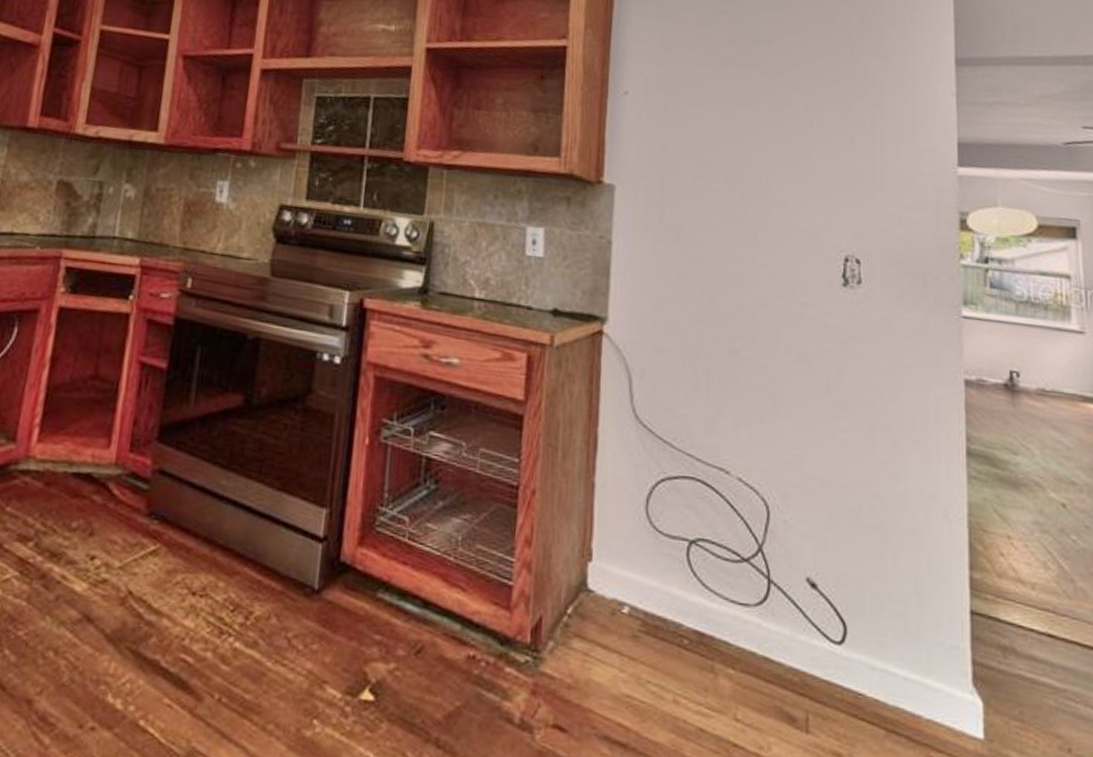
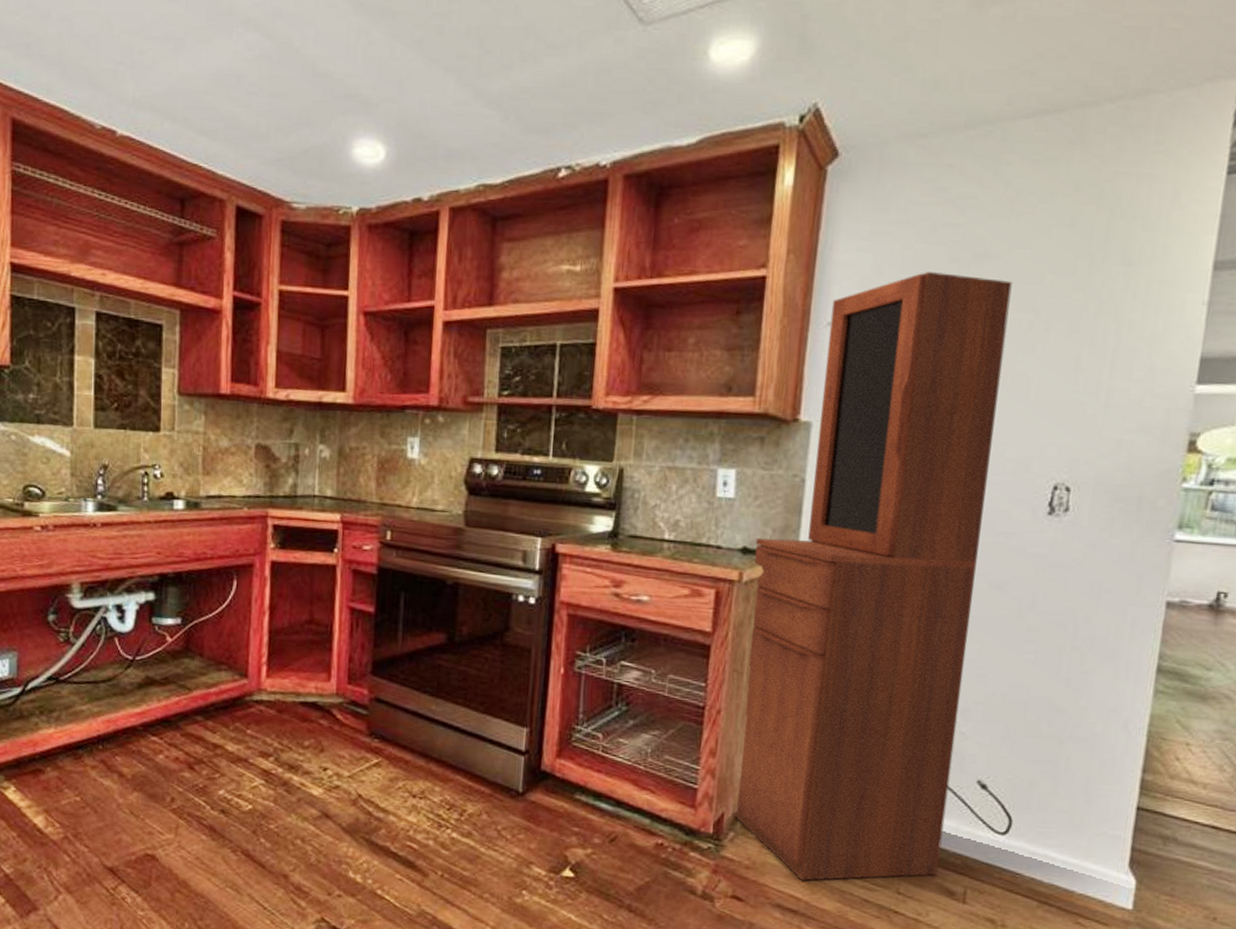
cabinet: none [552,51,786,704] -> present [733,272,1012,881]

